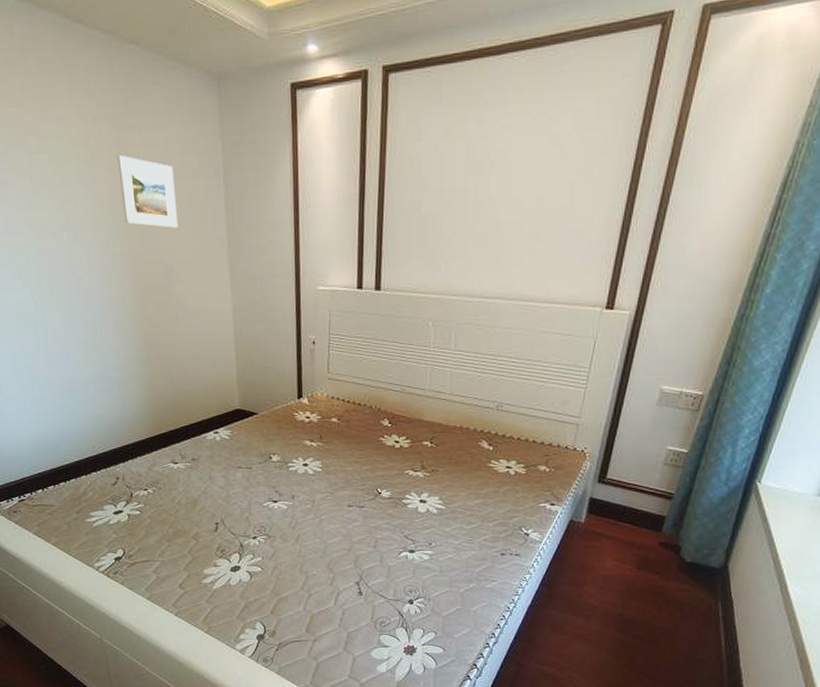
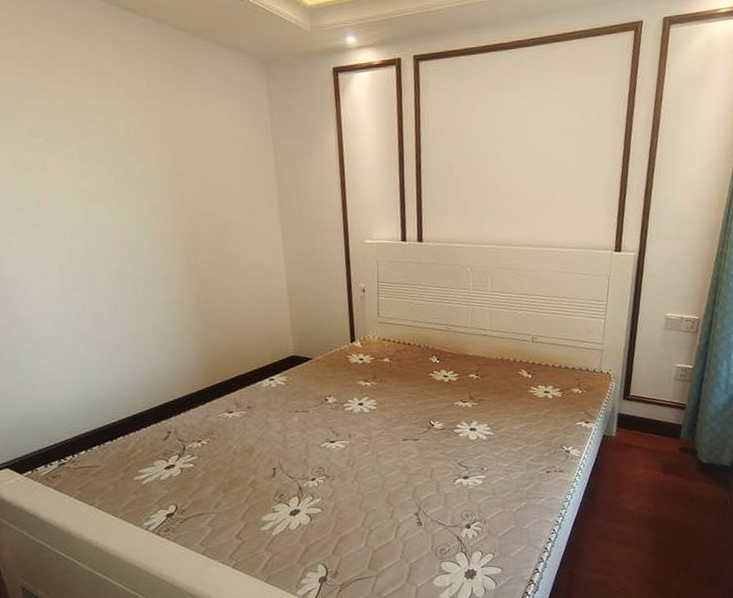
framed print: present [117,154,179,228] -> none [168,126,230,192]

